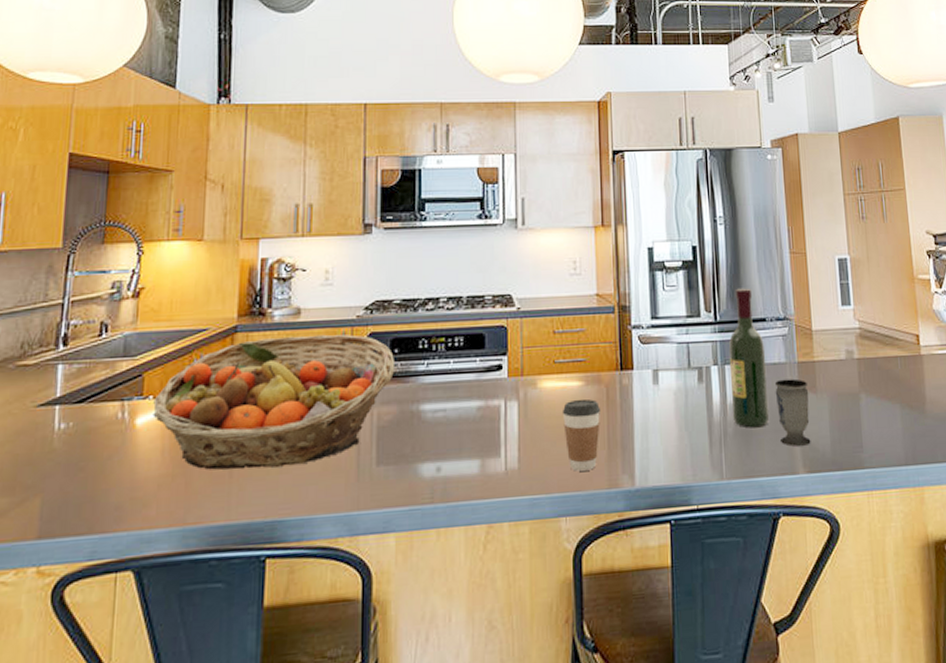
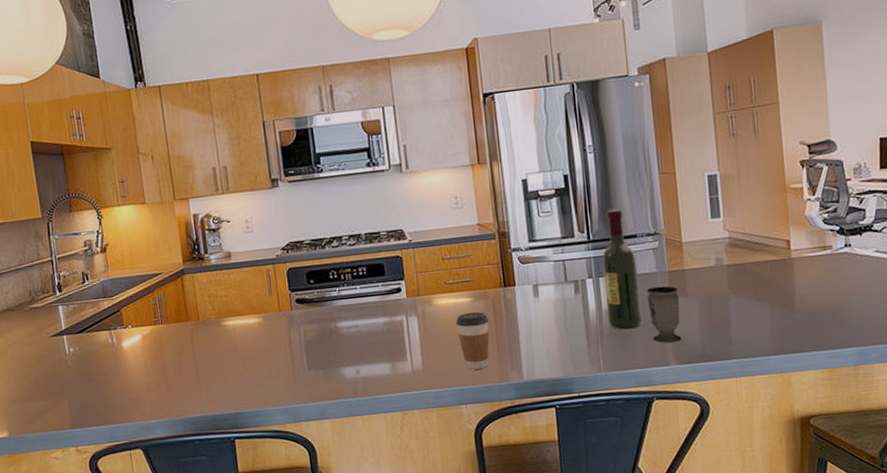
fruit basket: present [153,334,396,470] -> none [132,271,313,378]

